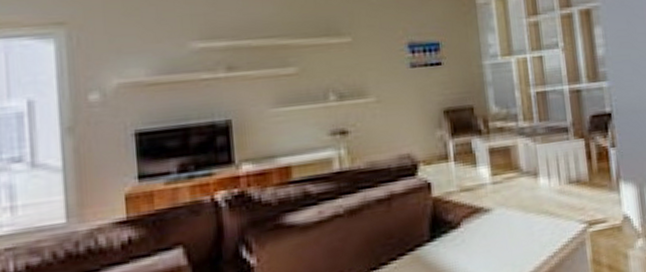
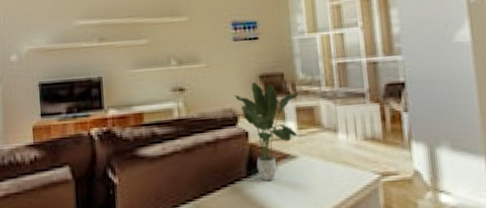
potted plant: none [412,119,493,244] -> present [234,82,300,181]

